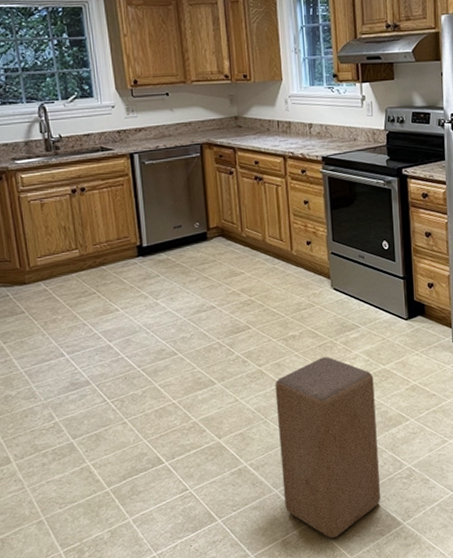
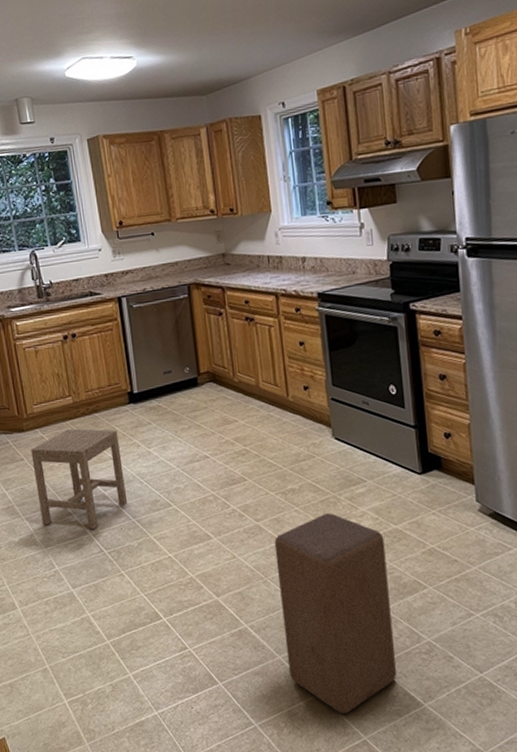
stool: none [32,281,133,380] -> present [31,428,128,529]

